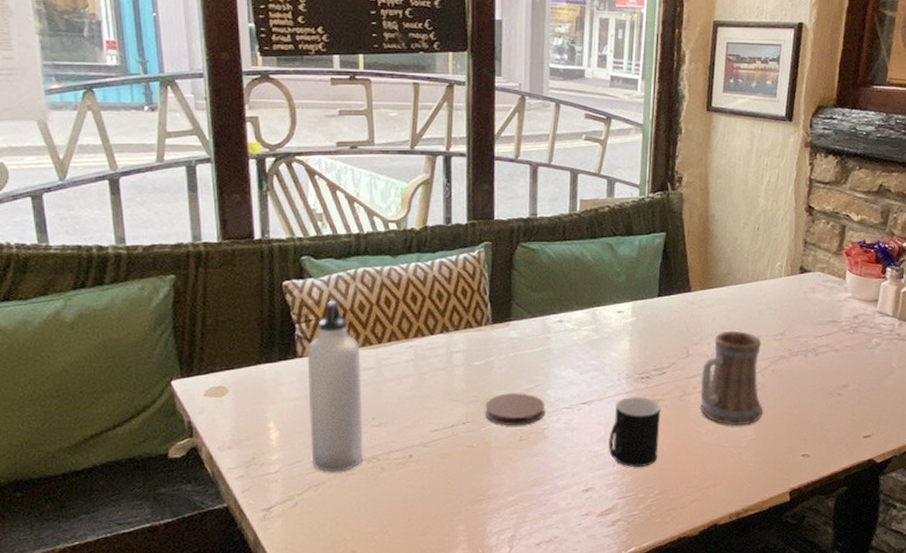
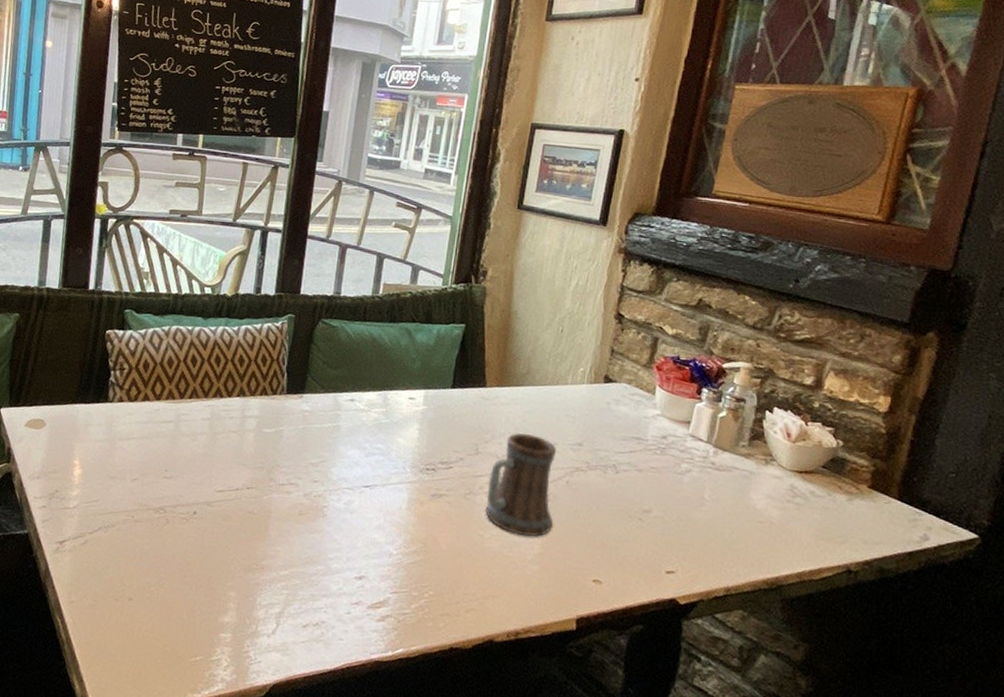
water bottle: present [307,301,363,473] -> none [105,353,164,518]
coaster: present [485,392,544,426] -> none [269,464,327,500]
cup: present [609,397,661,467] -> none [386,487,444,563]

